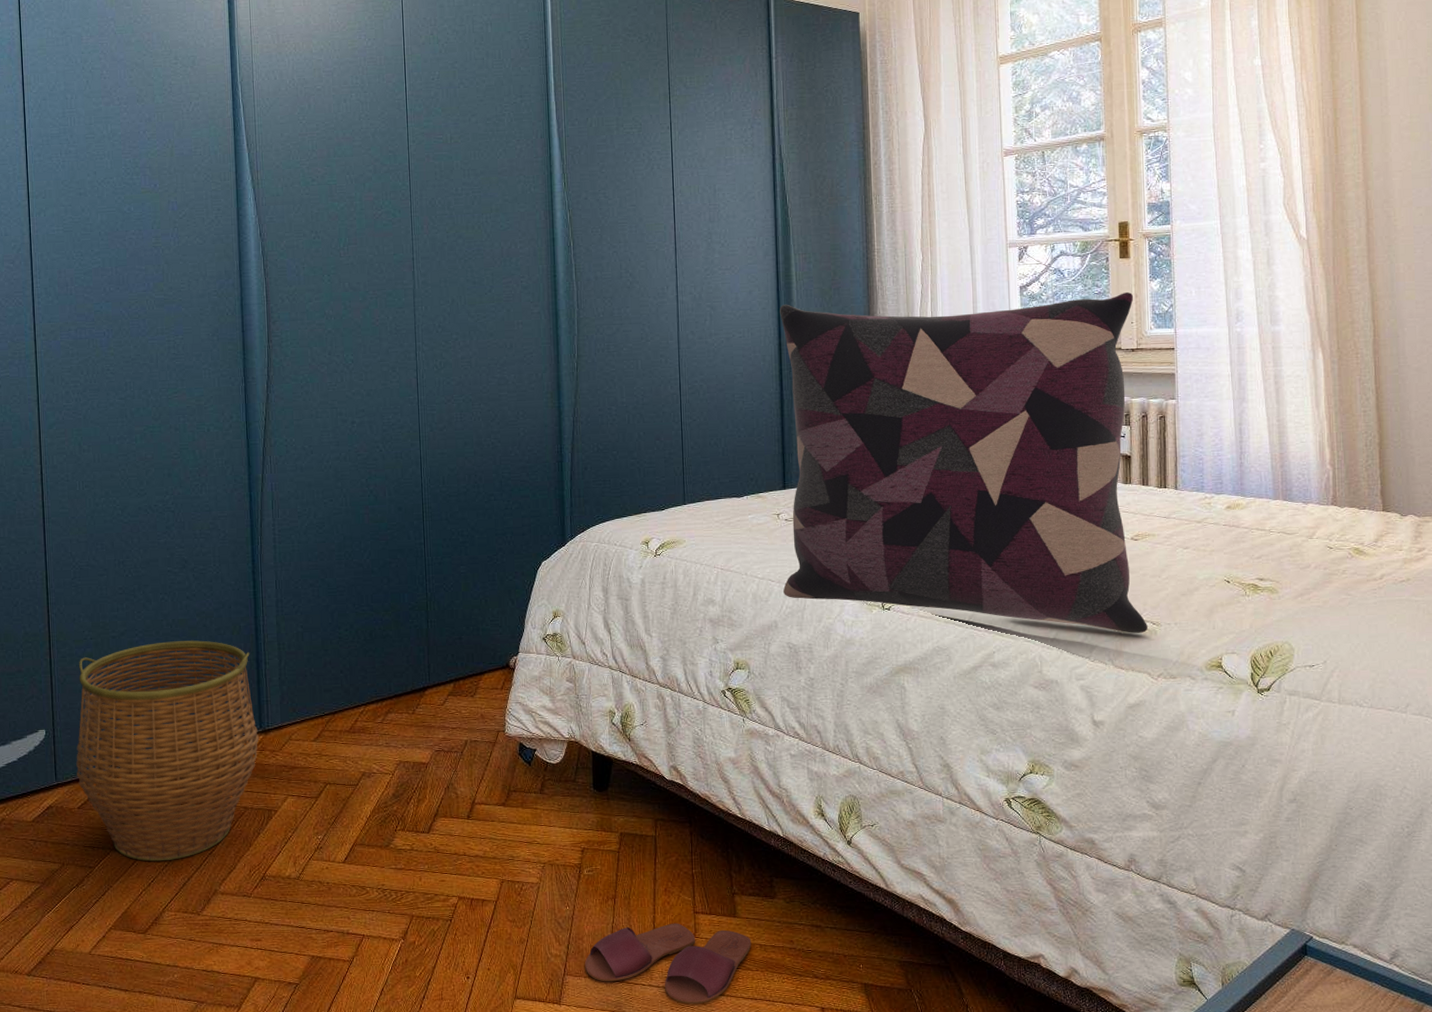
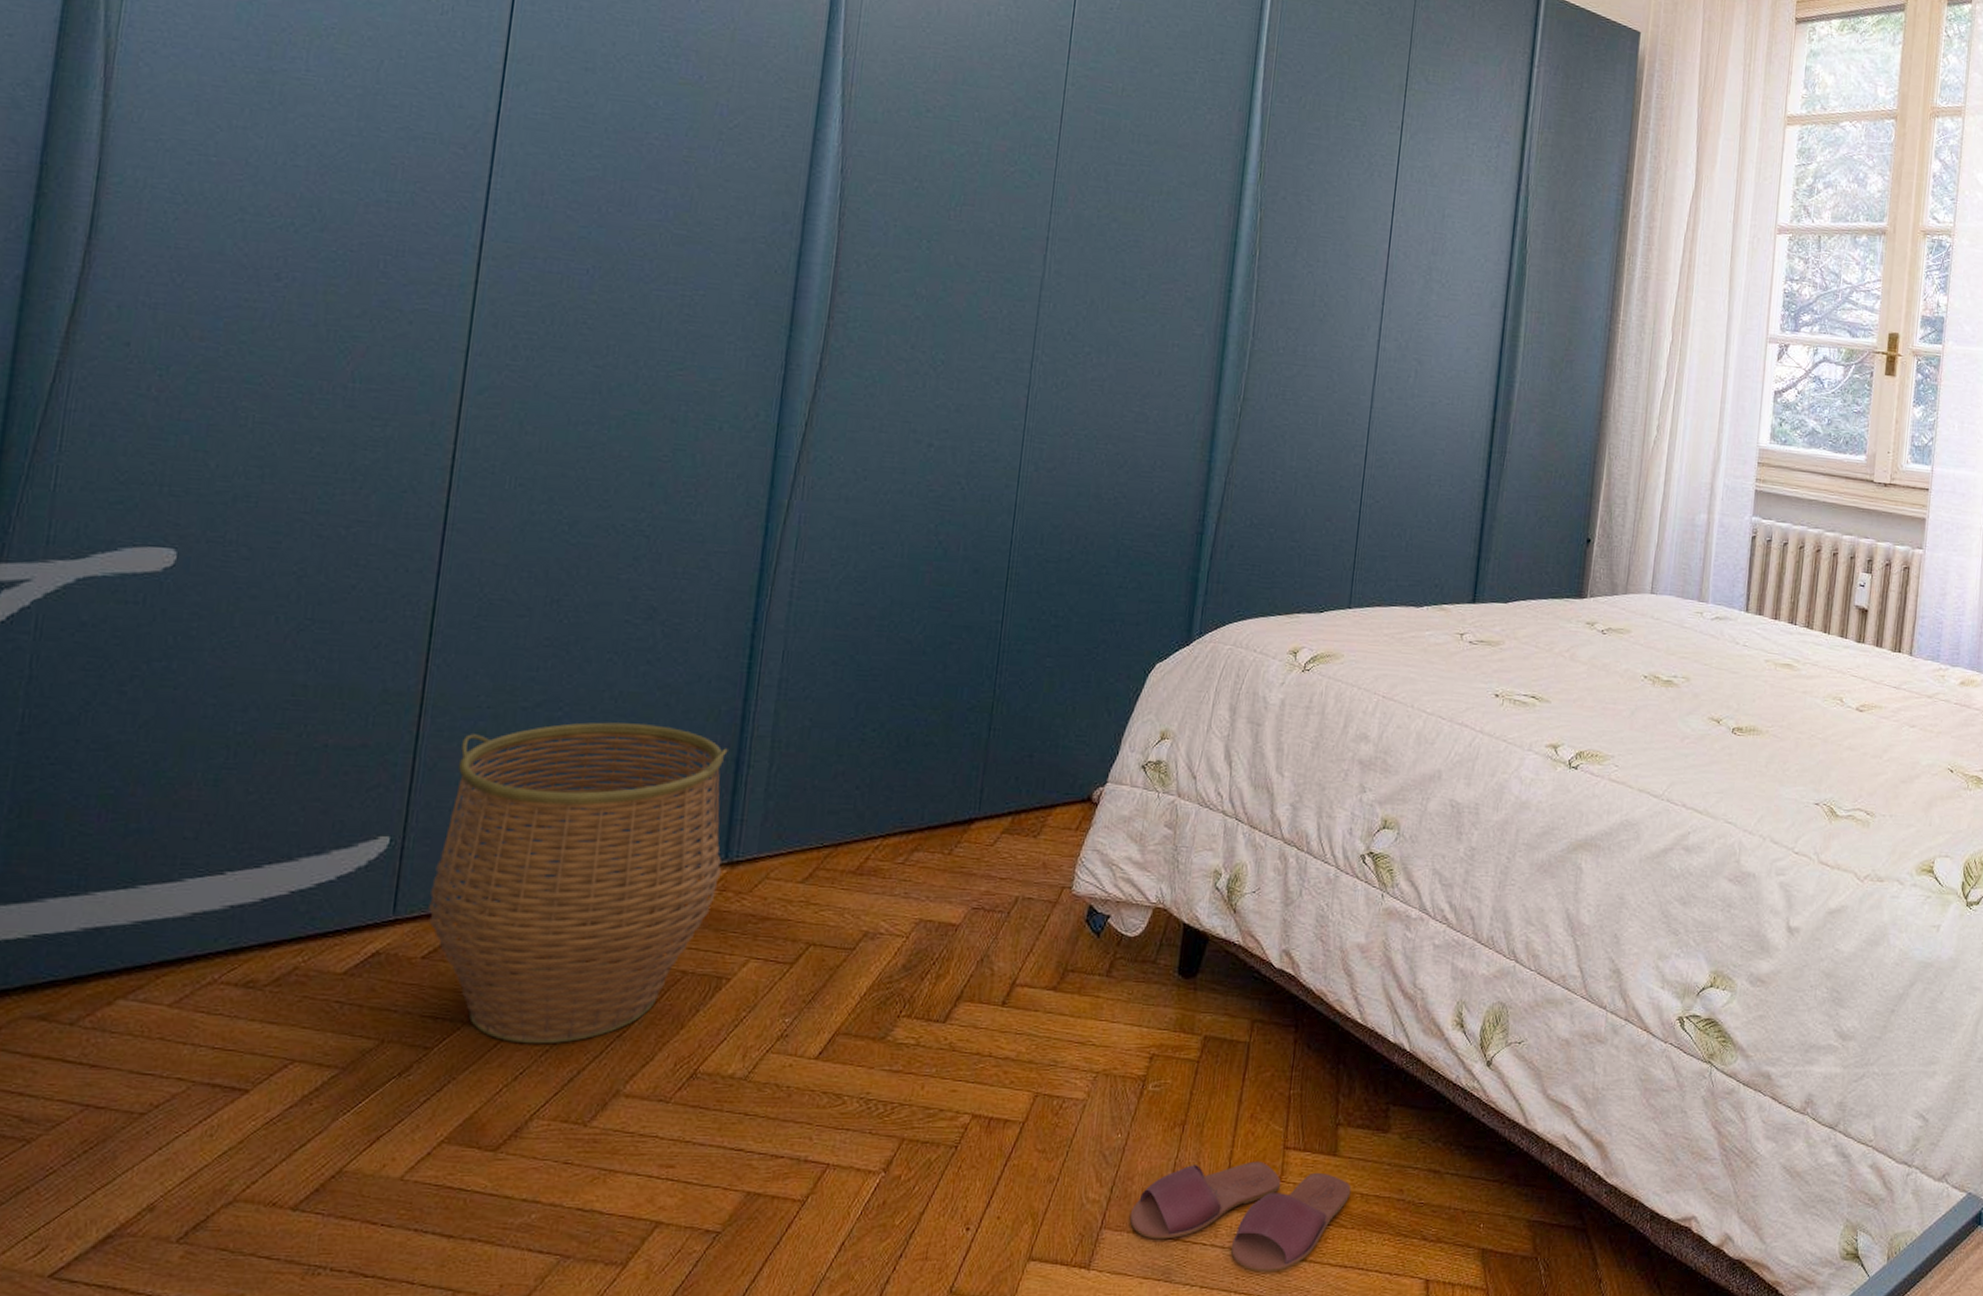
pillow: present [780,291,1149,633] -> none [1454,371,1894,824]

